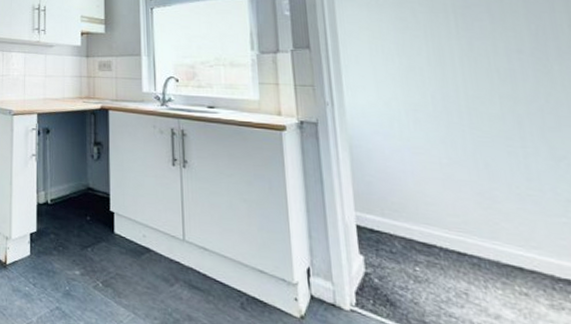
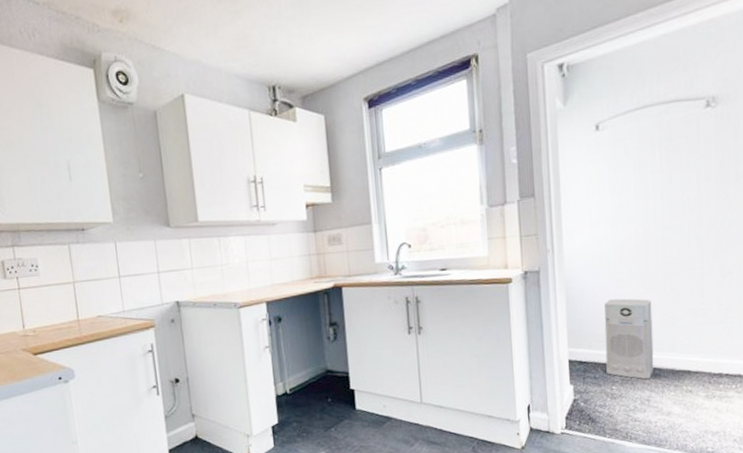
air purifier: none [397,165,471,268] -> present [604,298,654,380]

